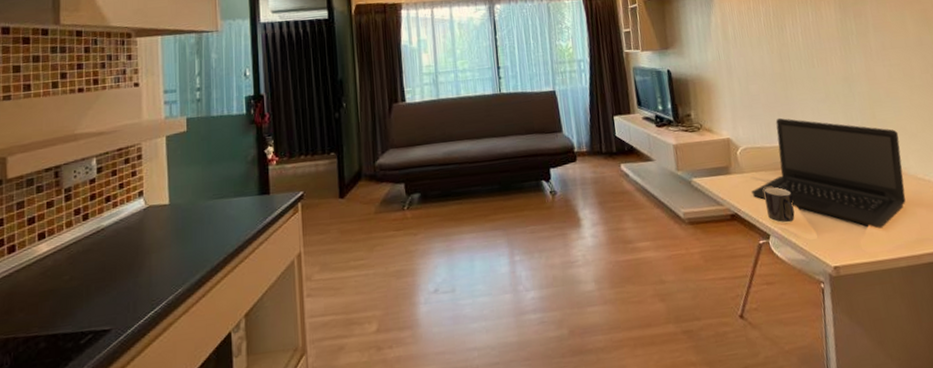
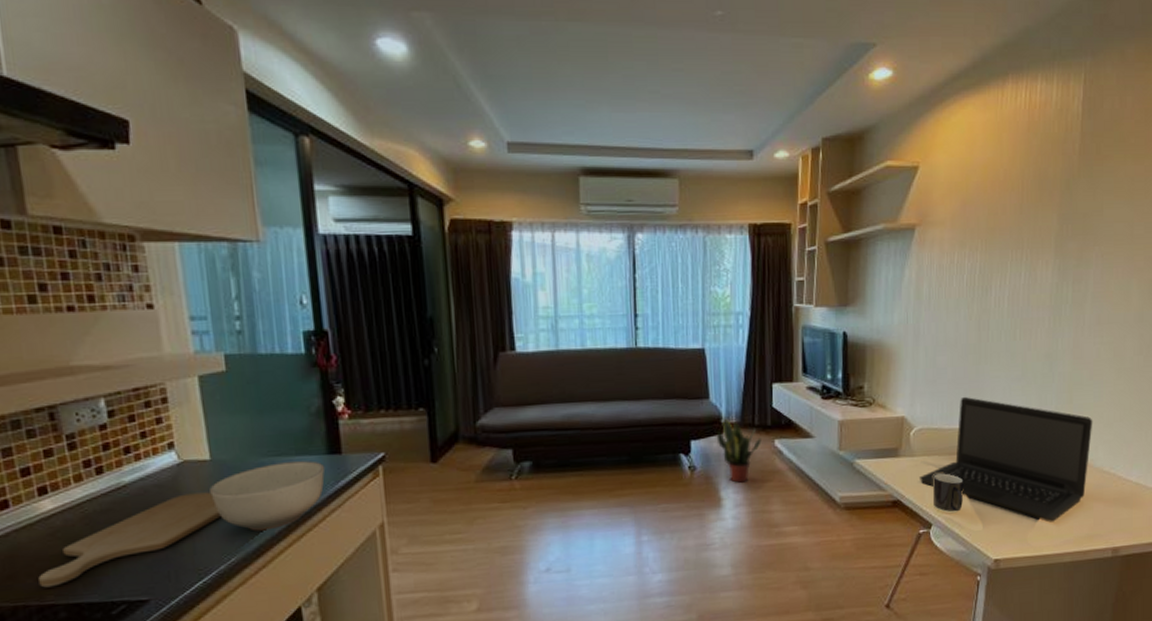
chopping board: none [28,231,174,321] -> present [38,492,221,588]
bowl: none [167,201,257,264] -> present [210,460,326,531]
potted plant: none [570,146,610,205] -> present [716,417,762,484]

